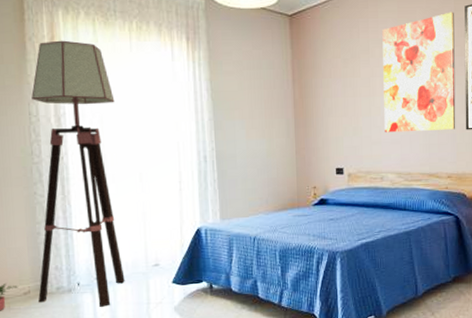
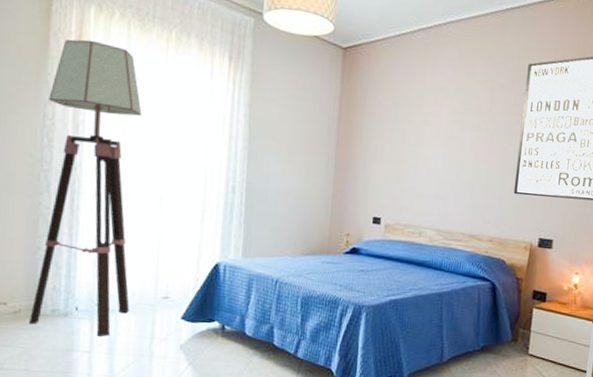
wall art: present [382,12,456,133] -> none [429,68,517,192]

